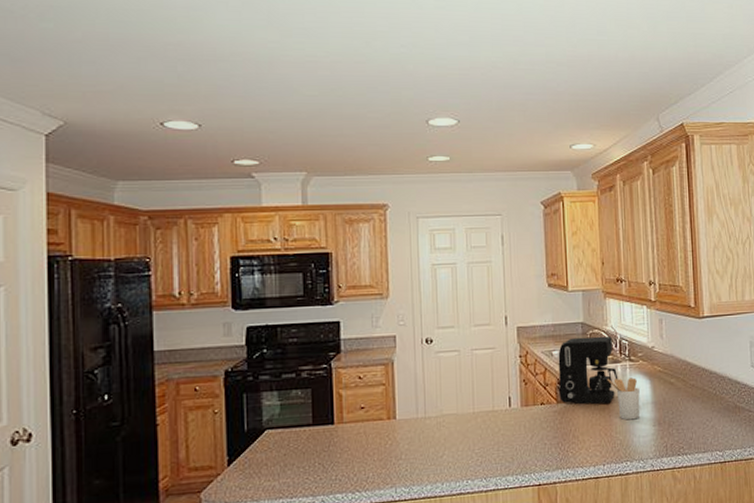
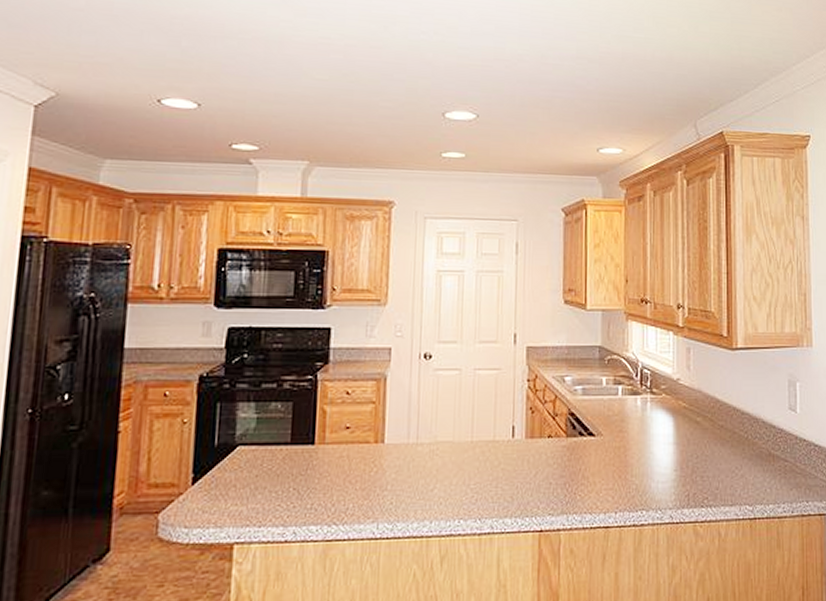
coffee maker: present [558,336,619,405] -> none [570,363,638,442]
utensil holder: present [607,378,640,420] -> none [624,412,661,462]

